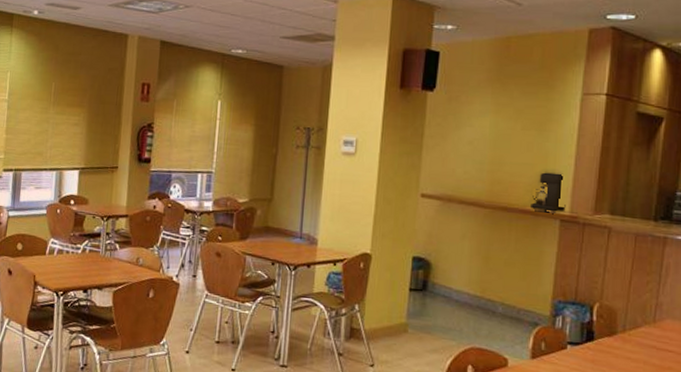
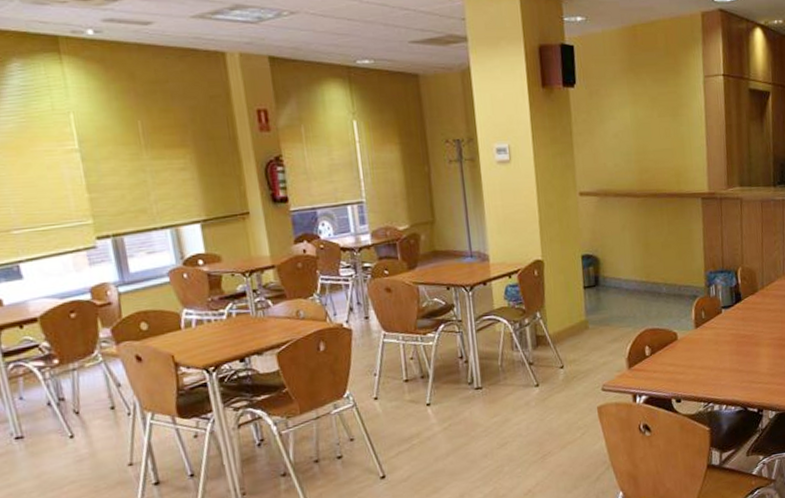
coffee maker: present [530,173,566,212] -> none [676,156,705,192]

